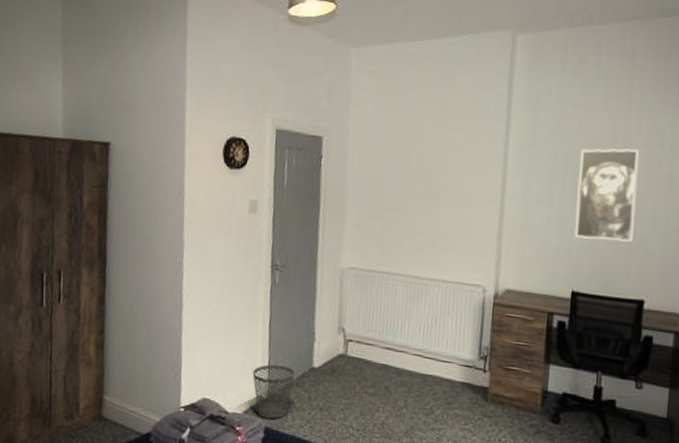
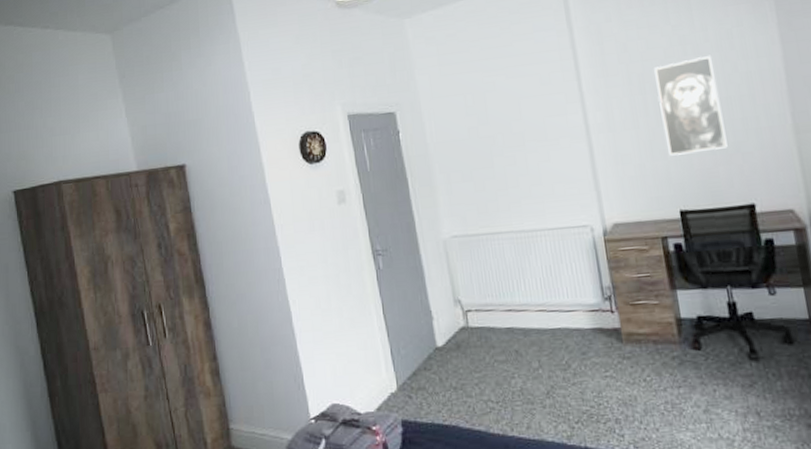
wastebasket: present [252,364,294,420] -> none [376,351,421,411]

